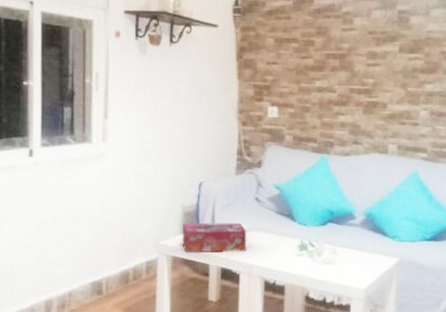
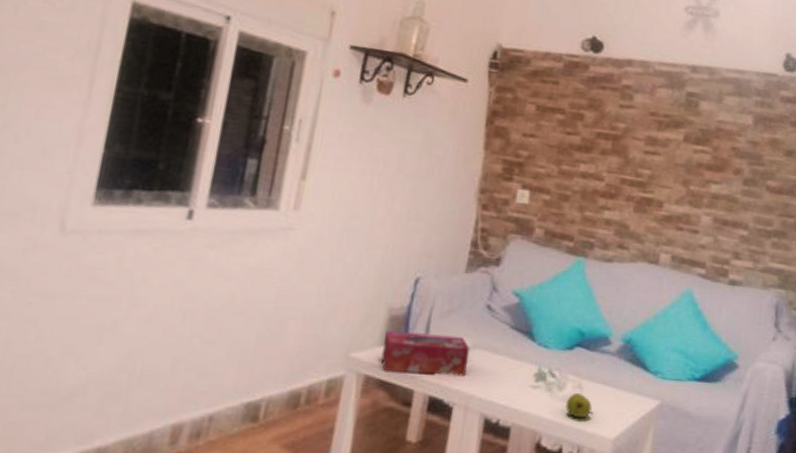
fruit: none [325,257,348,276] -> present [565,393,594,419]

